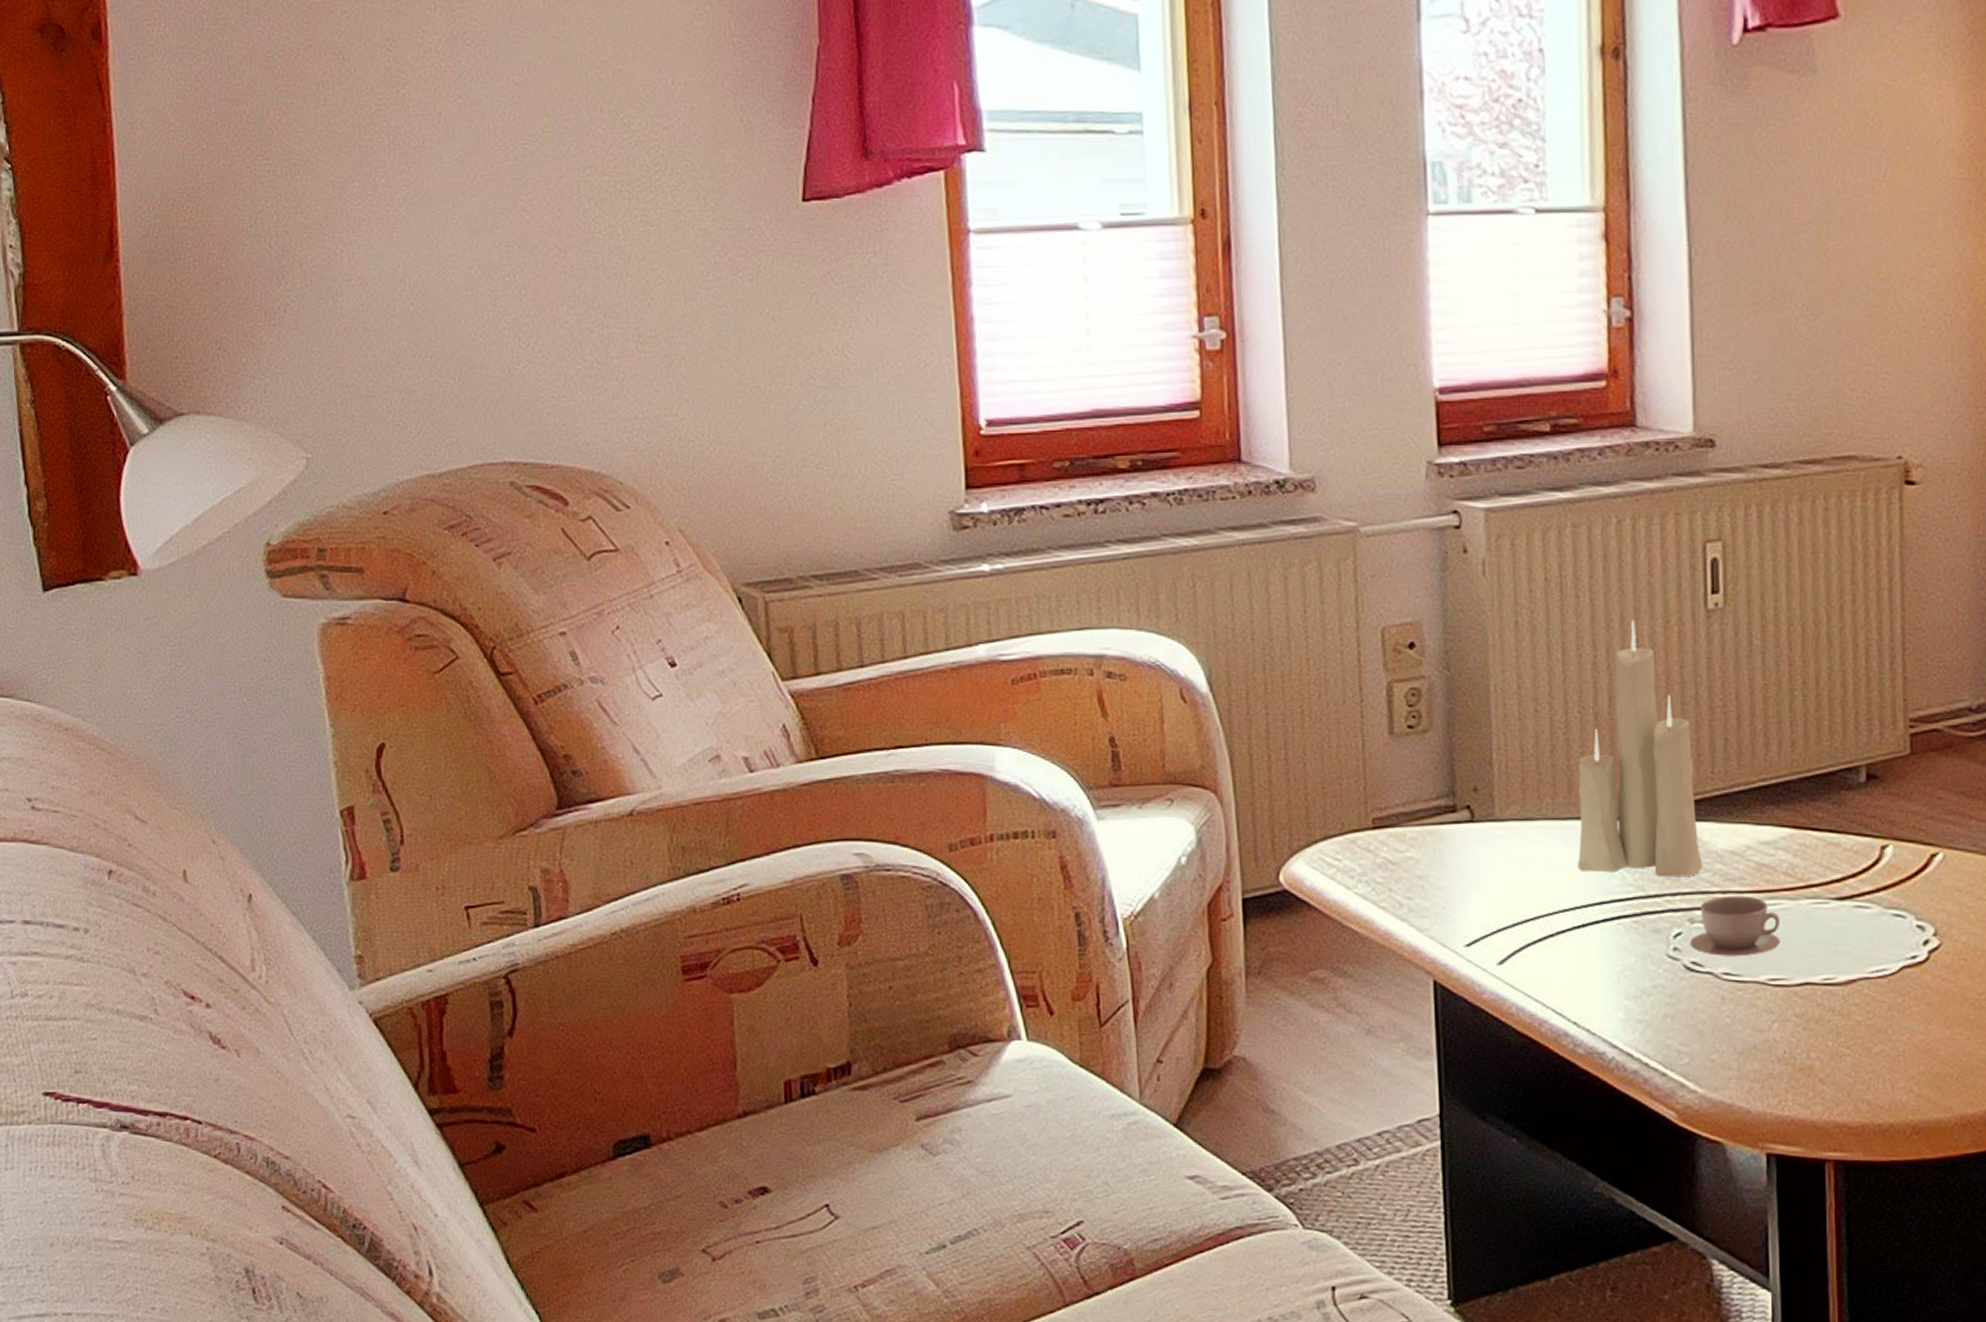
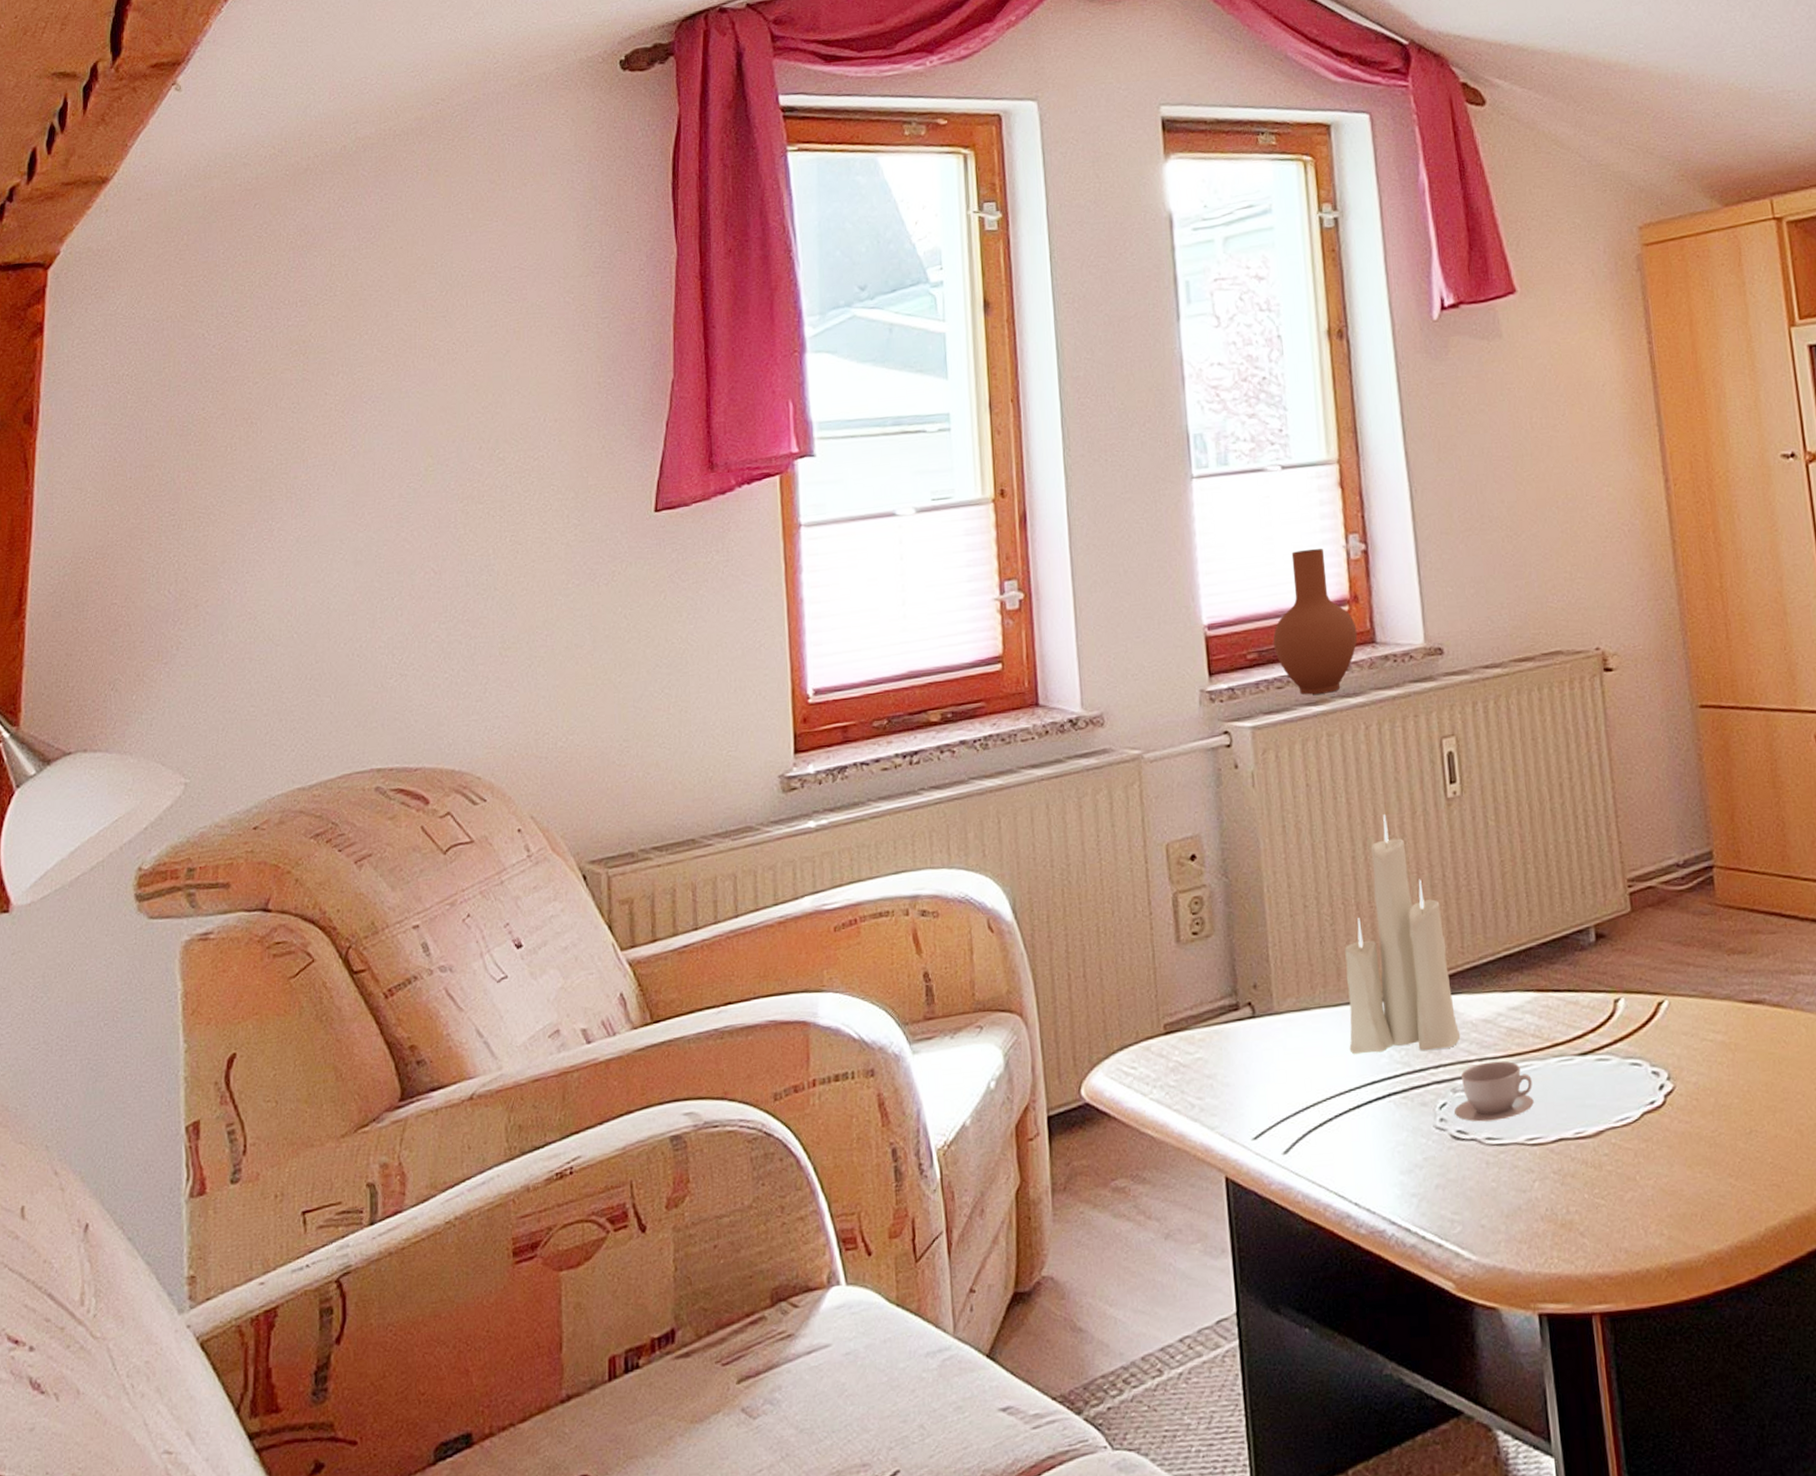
vase: none [1515,310,1615,479] -> present [1273,548,1358,696]

